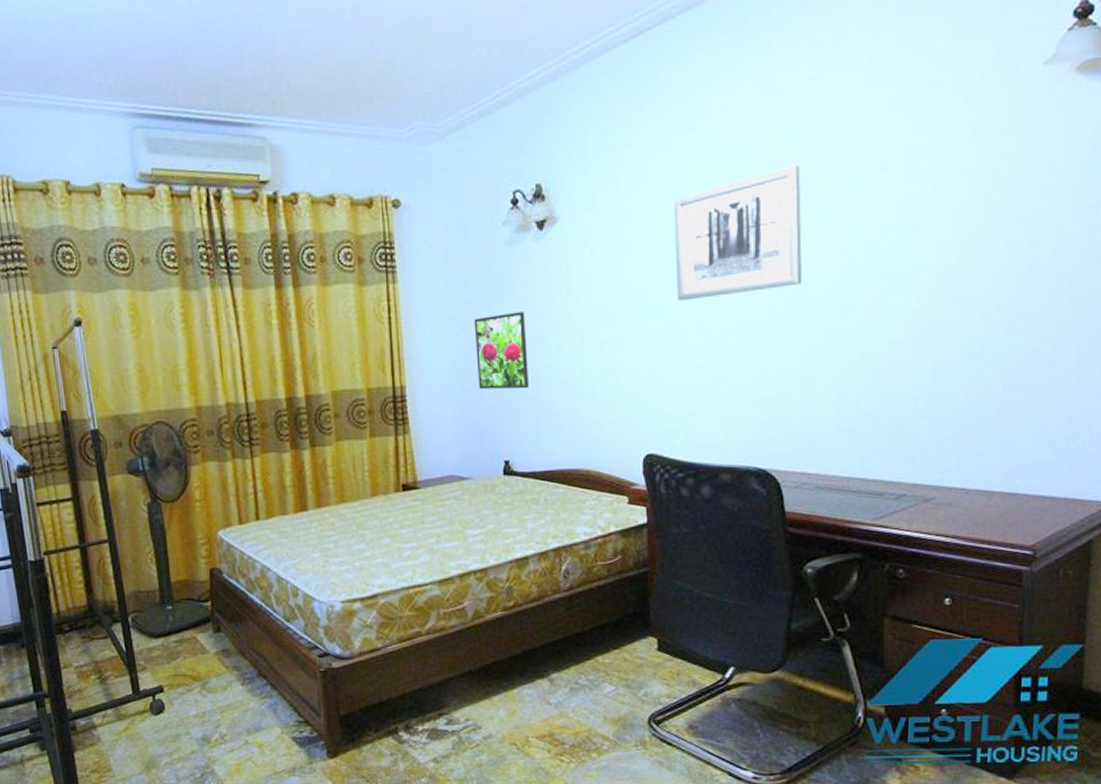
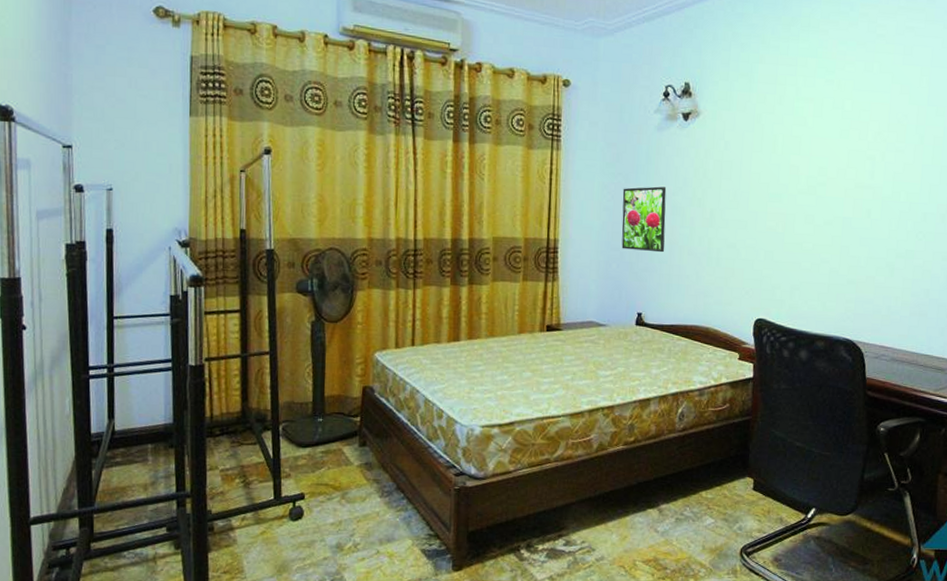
wall art: present [674,165,803,301] -> none [792,95,896,193]

